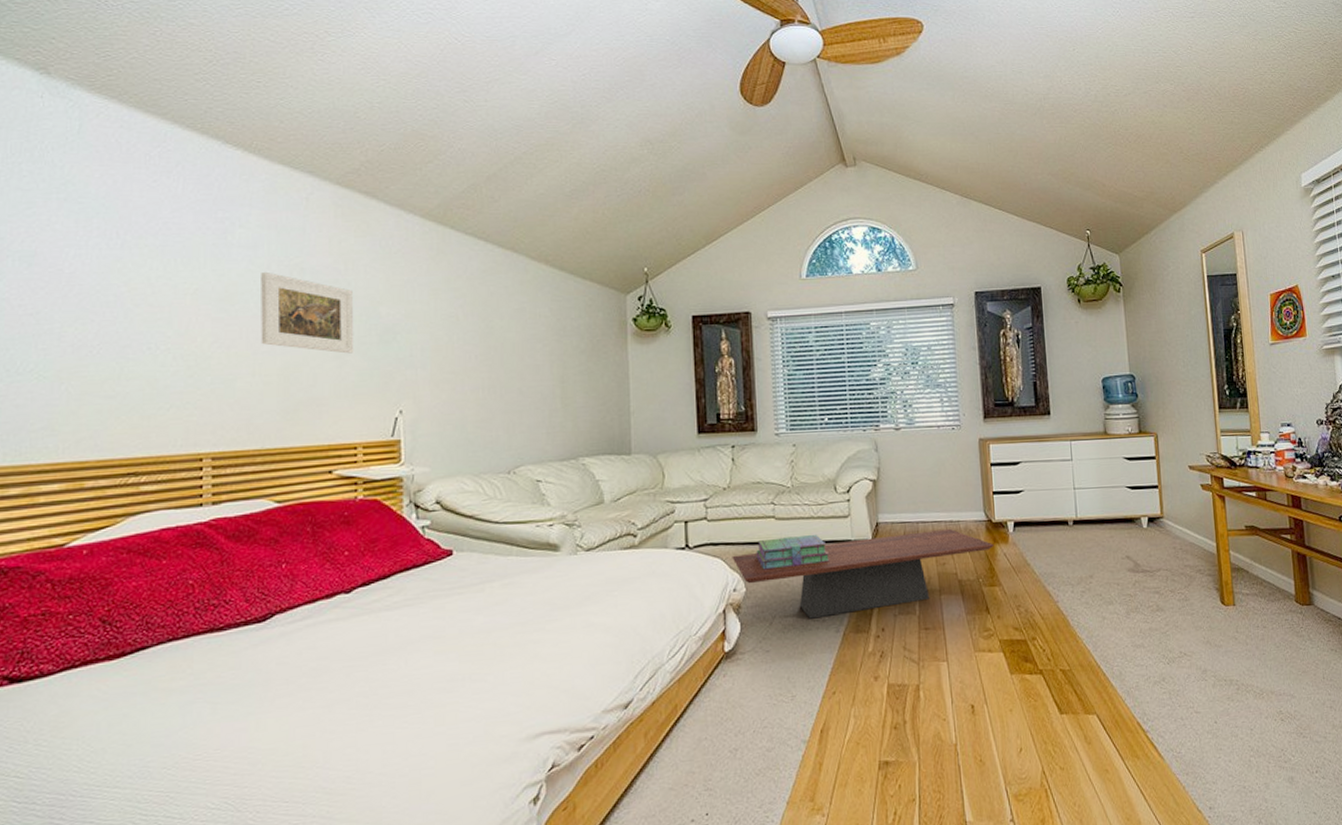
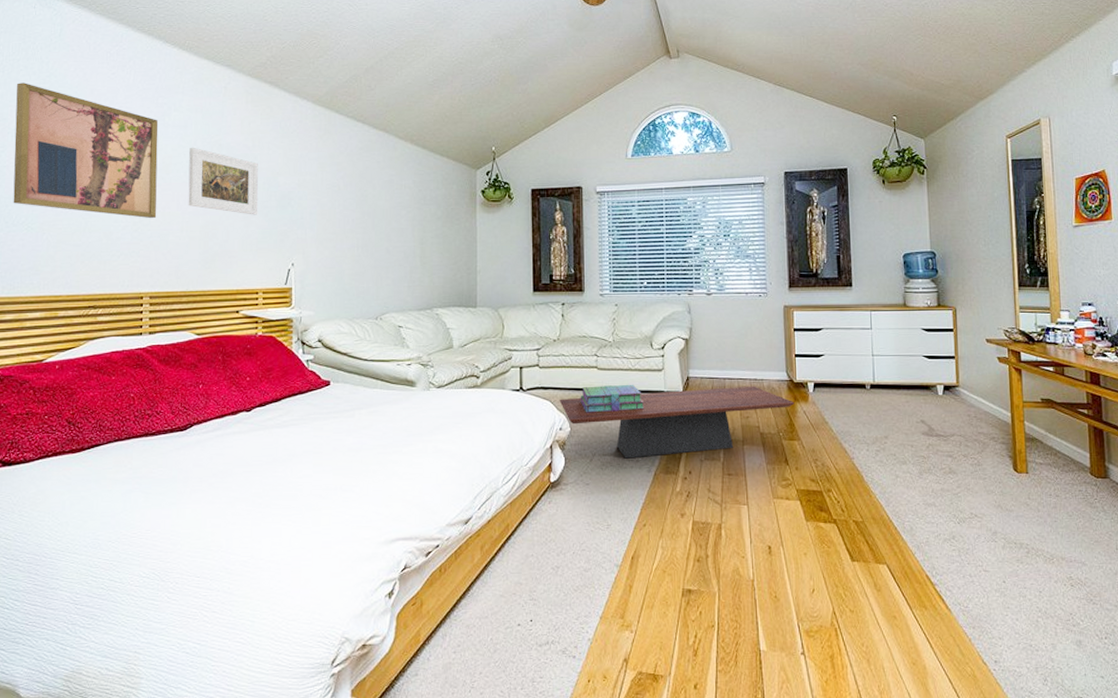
wall art: none [16,192,219,361] -> present [13,82,159,219]

